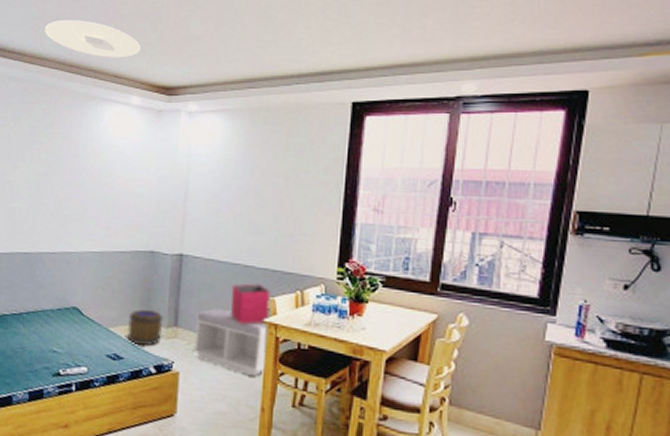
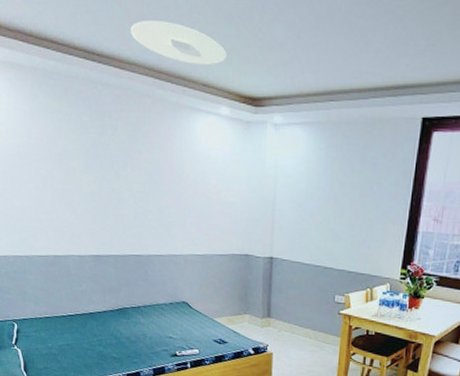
wooden barrel: present [127,309,164,346] -> none [230,303,259,332]
bench: present [192,308,271,377] -> none [283,302,346,356]
storage bin: present [231,283,271,325] -> none [313,282,346,316]

